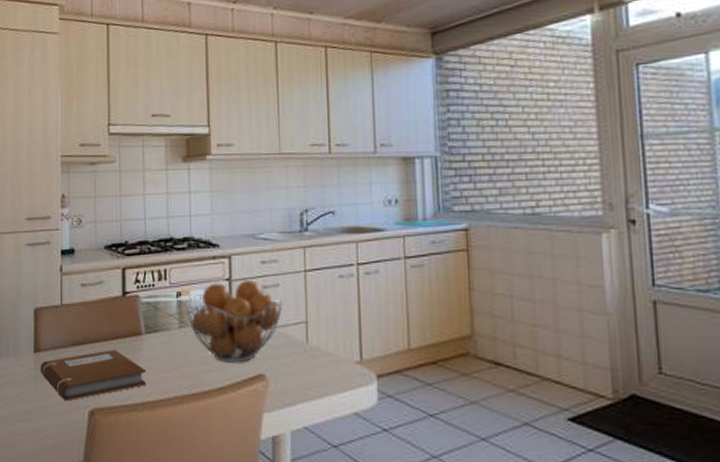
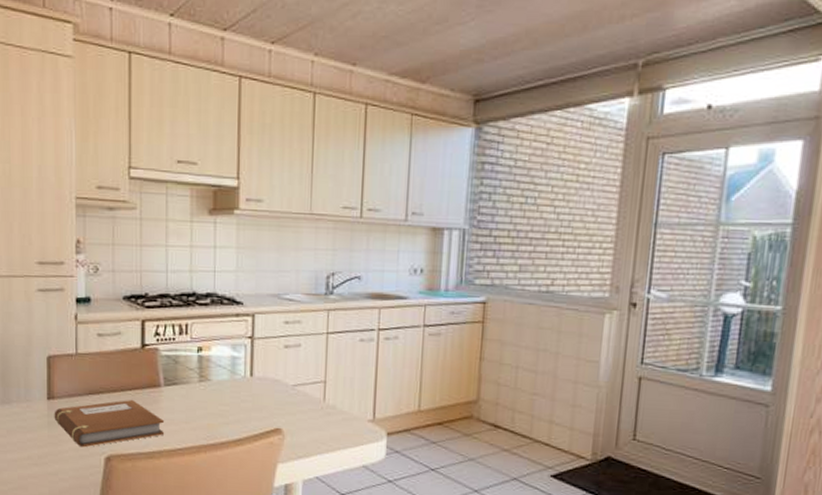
fruit basket: present [185,279,284,363] -> none [205,338,304,417]

